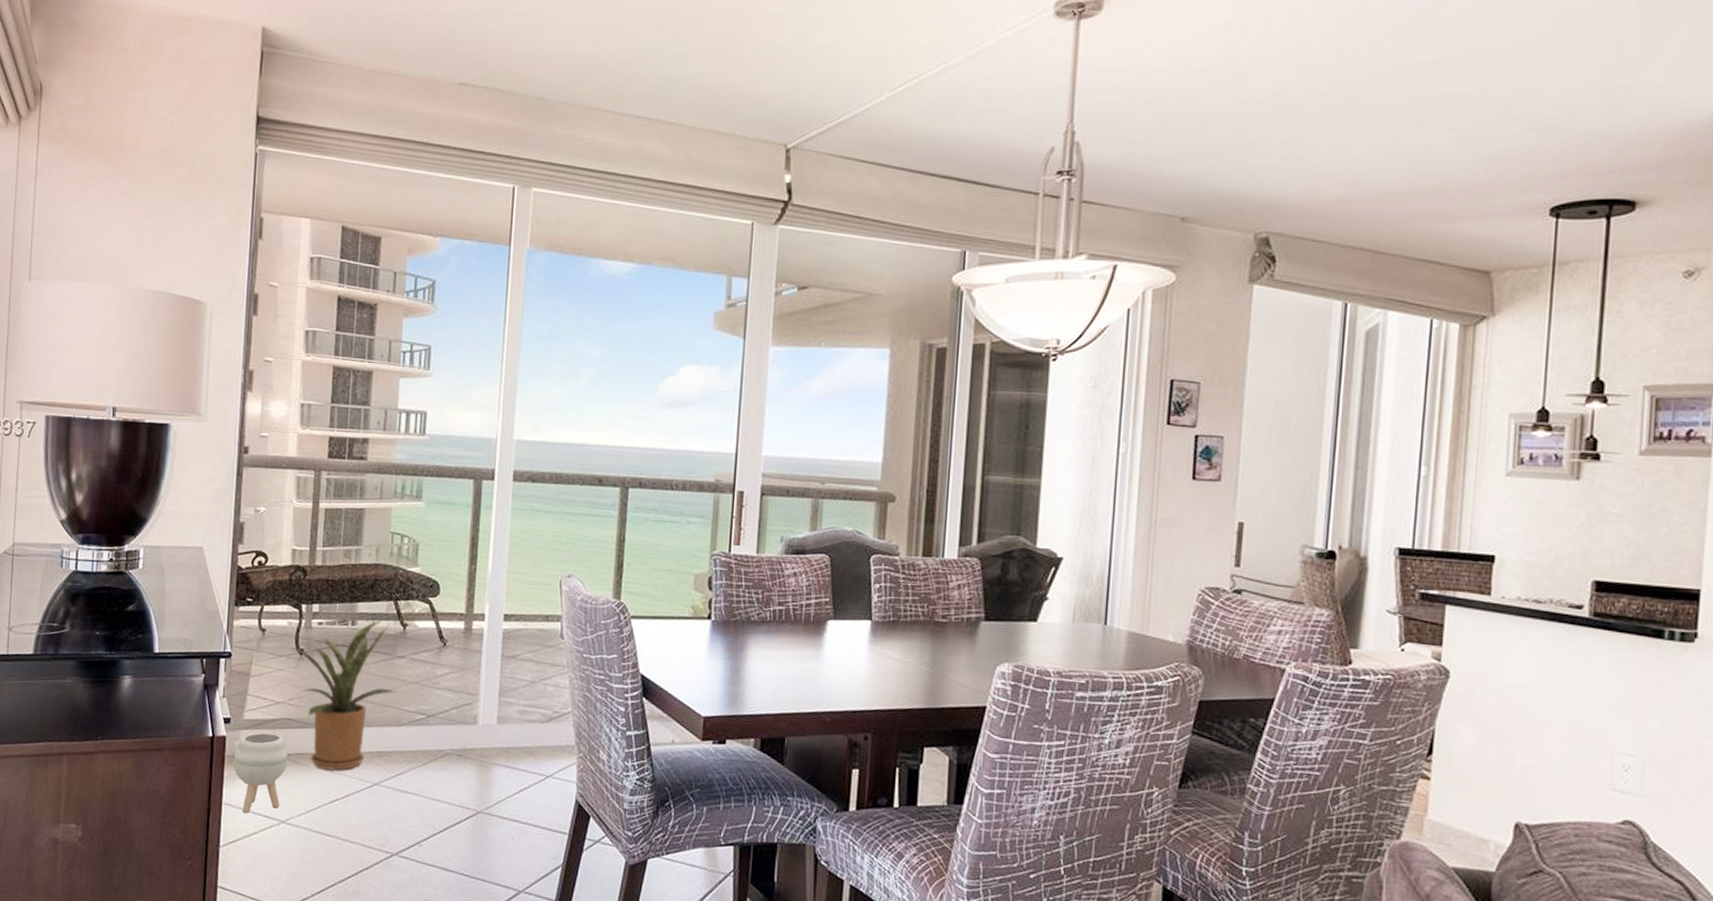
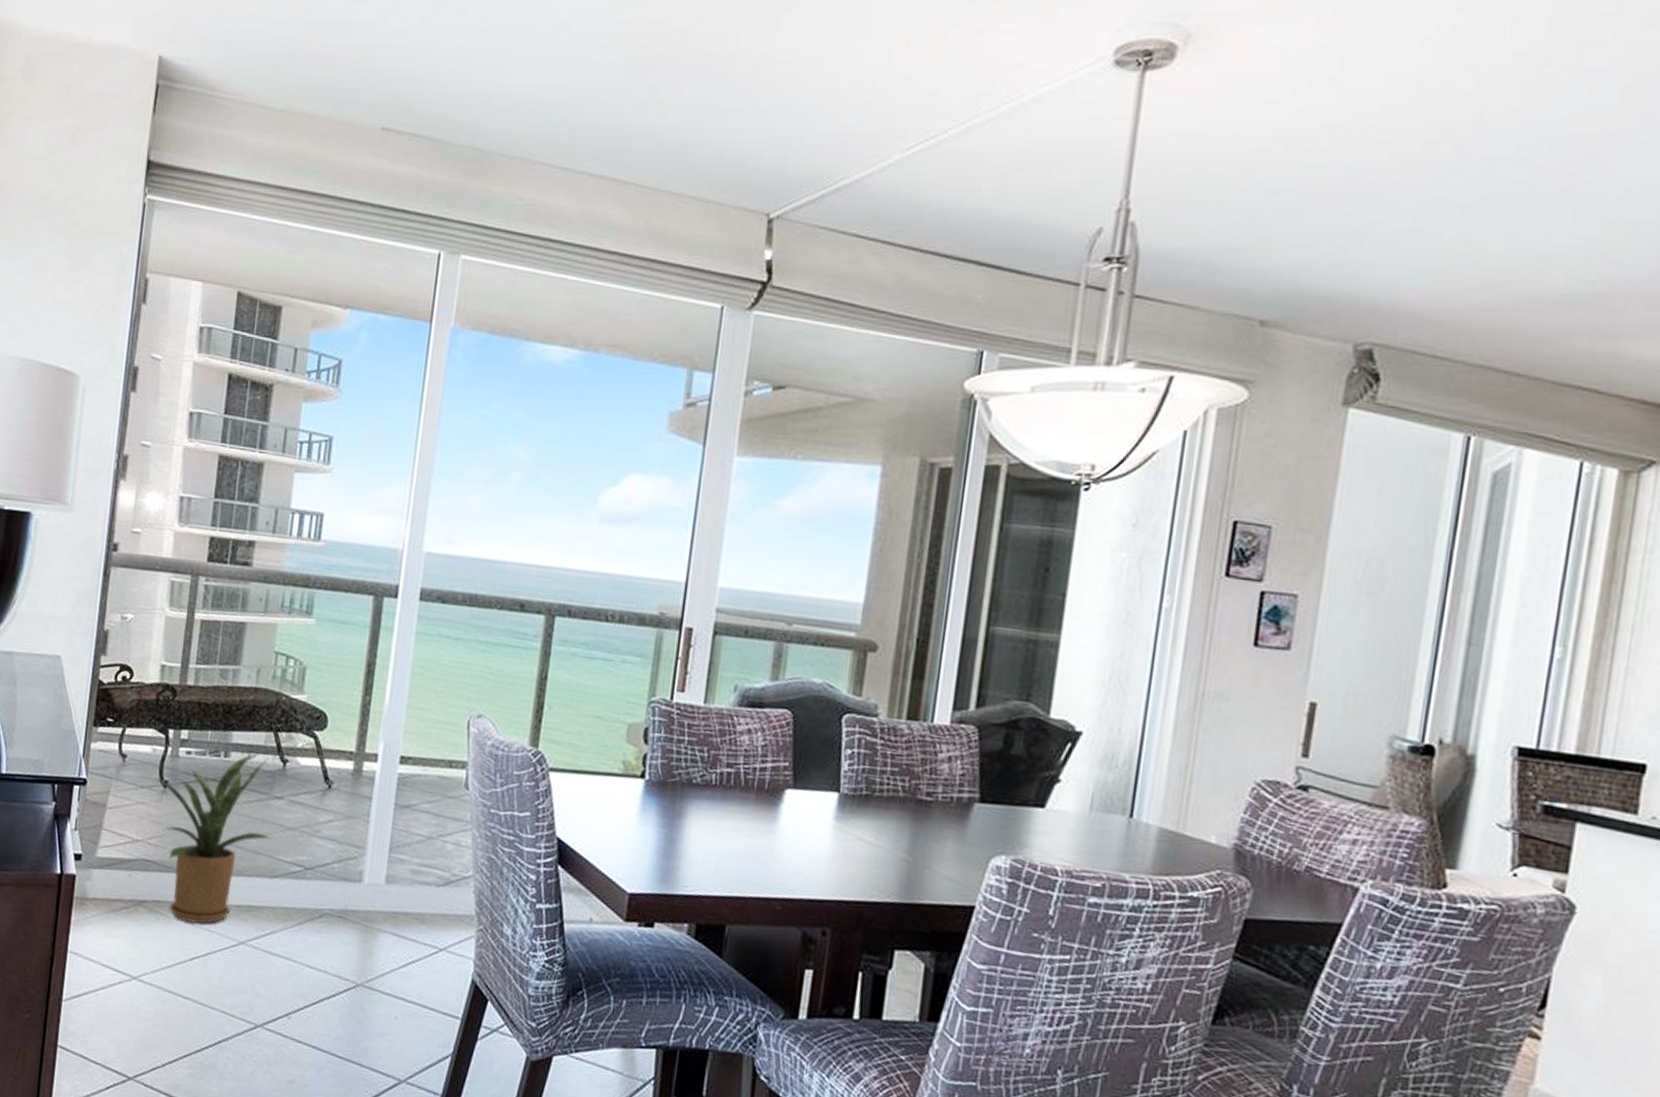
planter: present [233,732,288,814] -> none [82,873,145,966]

